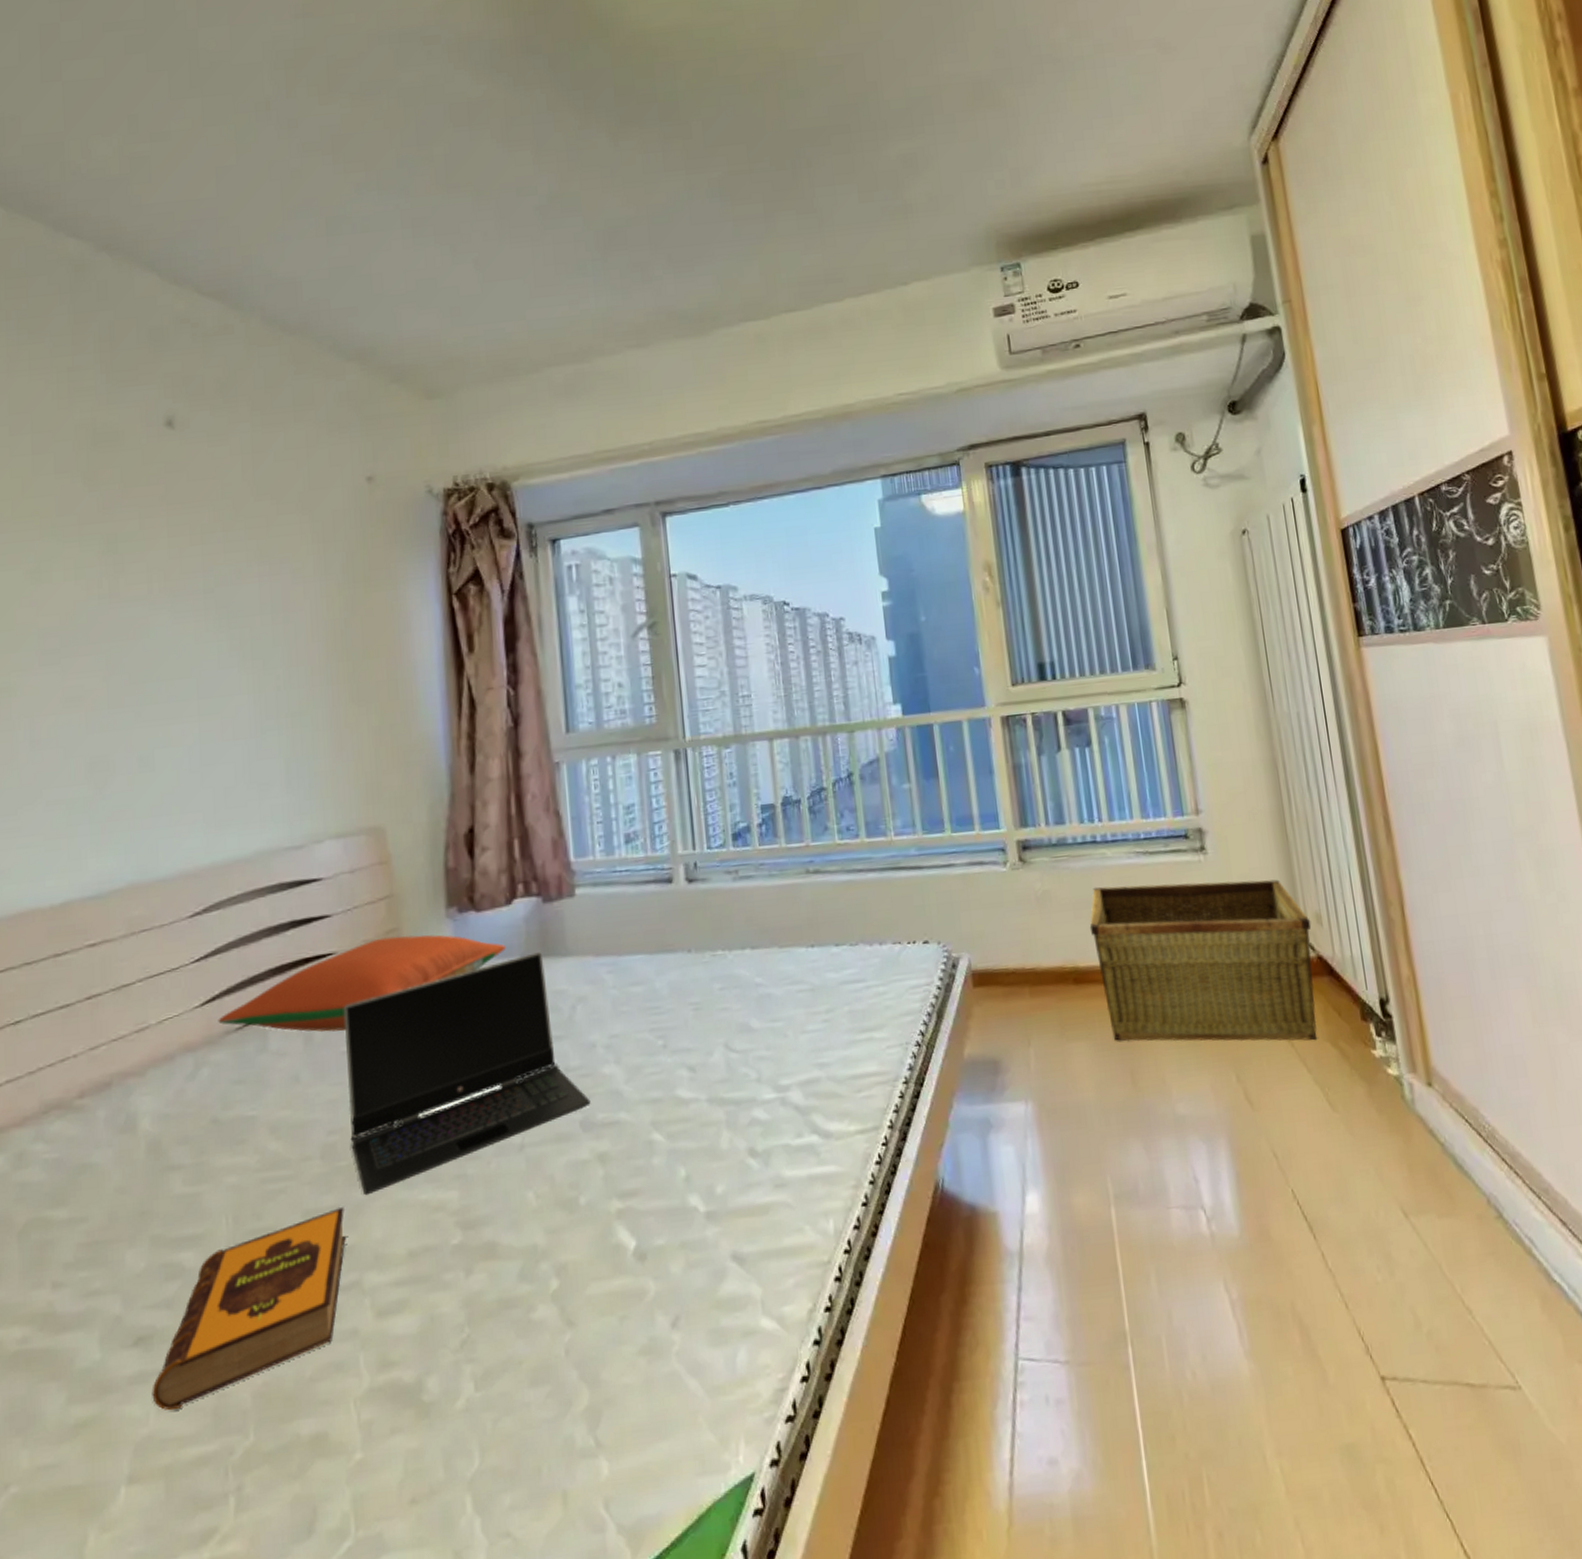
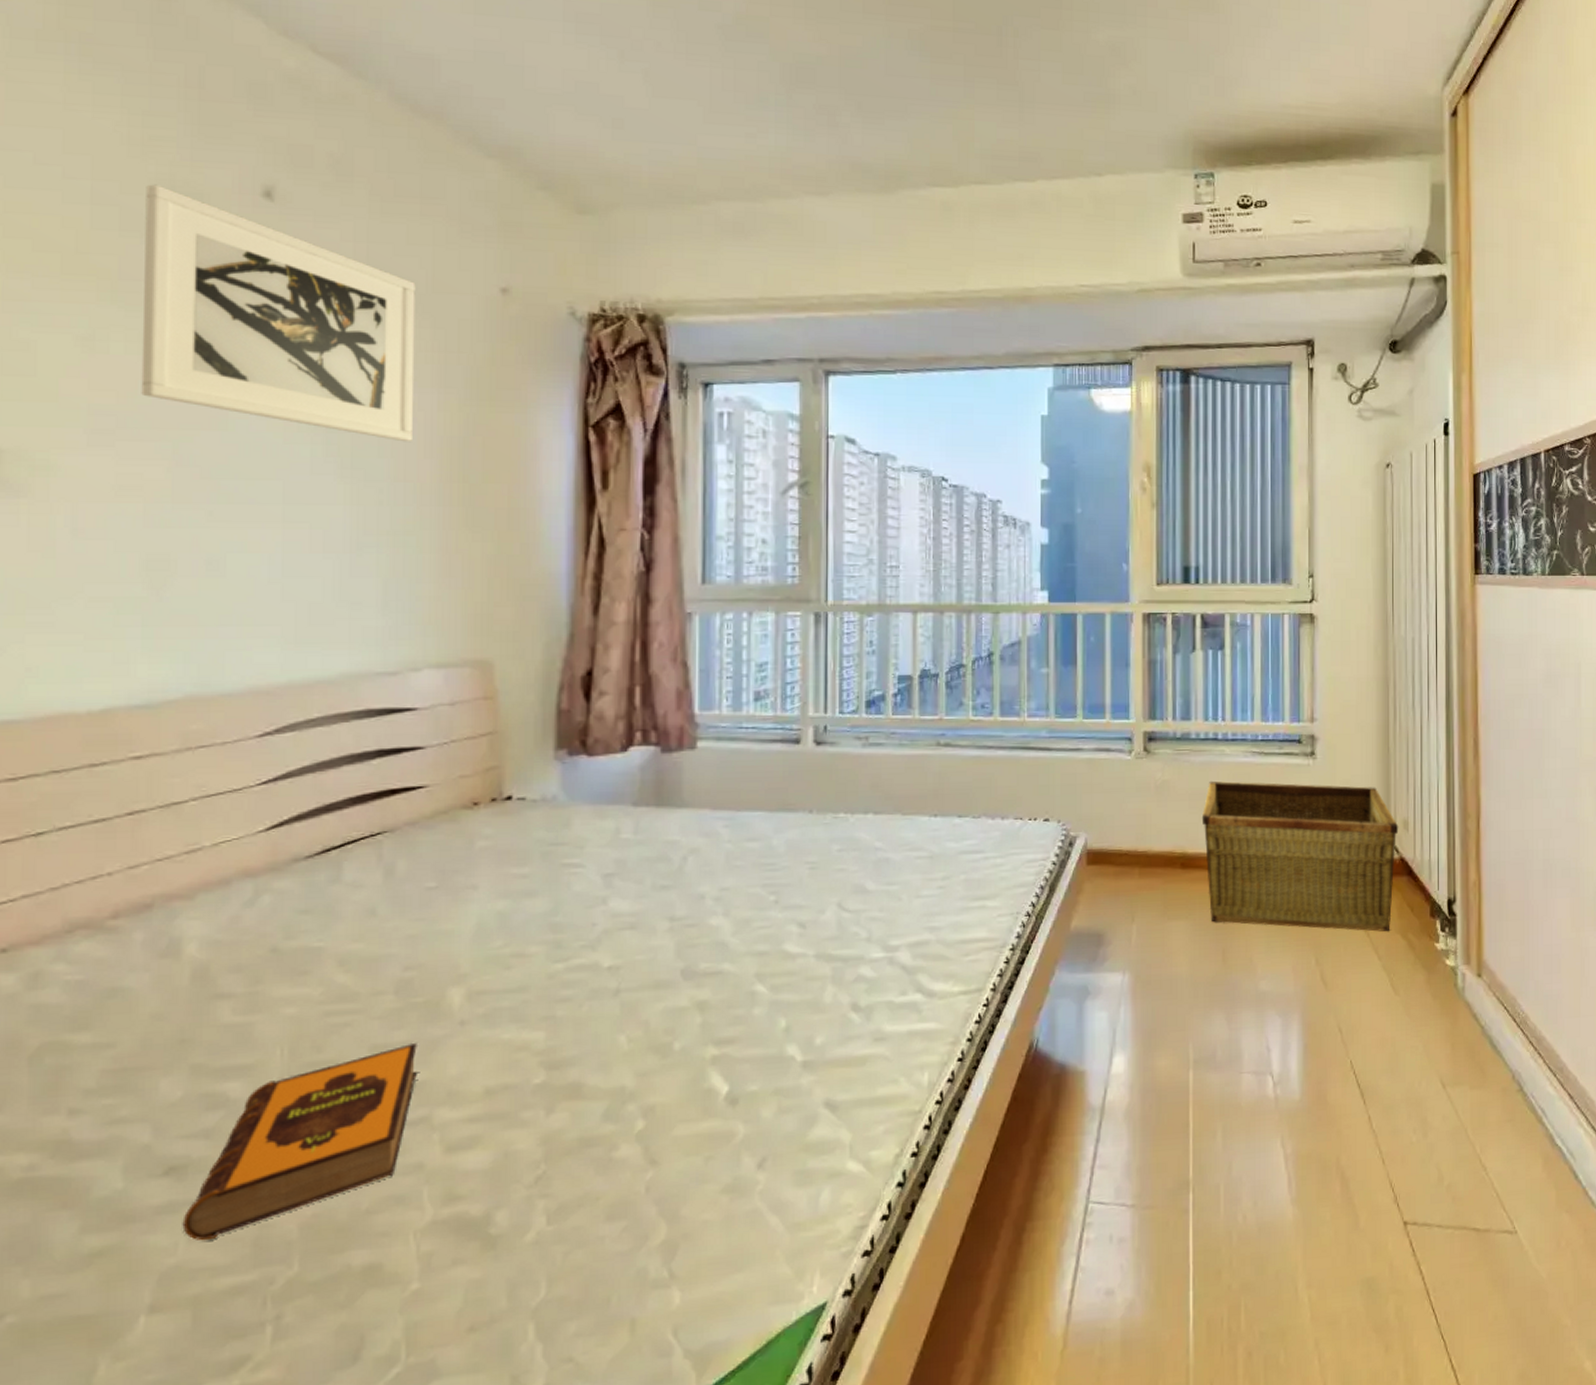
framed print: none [73,429,301,630] -> present [141,184,416,442]
pillow: present [218,935,507,1033] -> none [285,774,618,867]
laptop computer: present [343,952,591,1196] -> none [430,801,694,1033]

